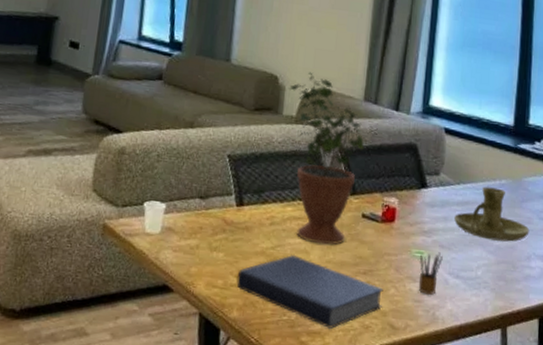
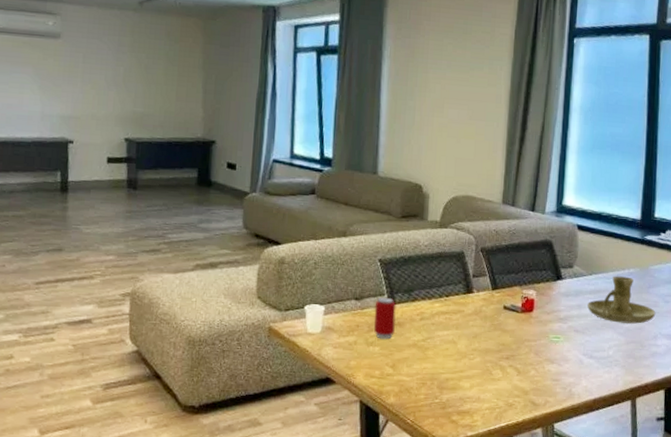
beverage can: none [219,196,244,245] -> present [374,297,396,340]
book: present [236,254,384,329] -> none [392,345,525,408]
potted plant: present [288,72,365,245] -> none [432,180,504,335]
pencil box: present [418,252,443,295] -> none [556,336,578,374]

